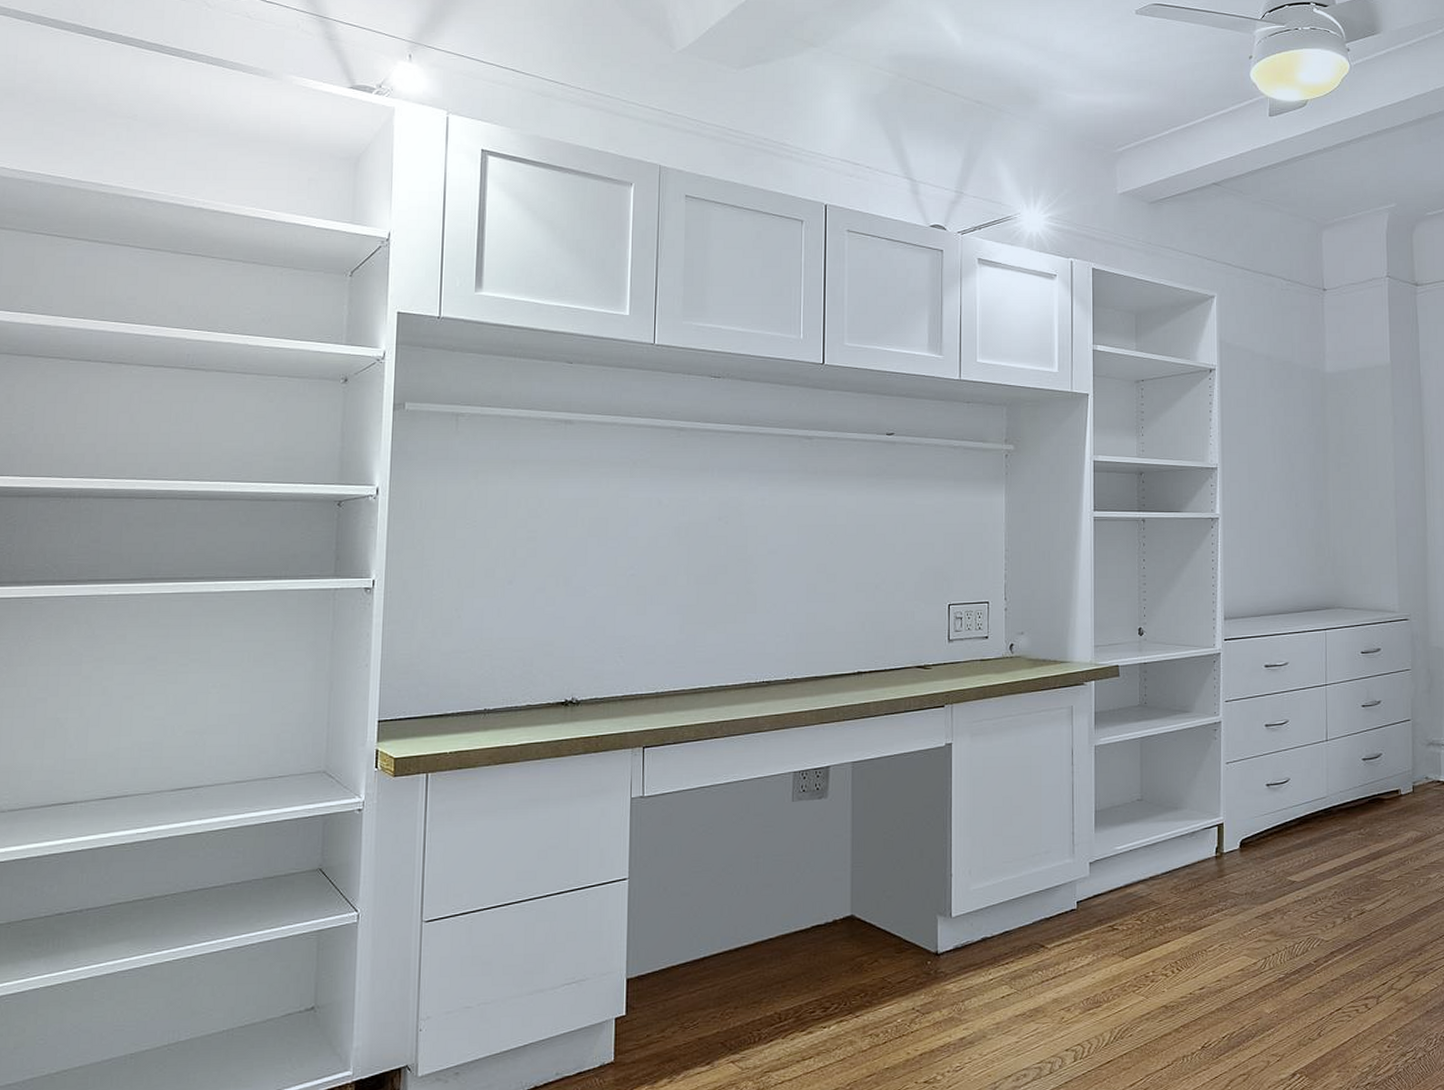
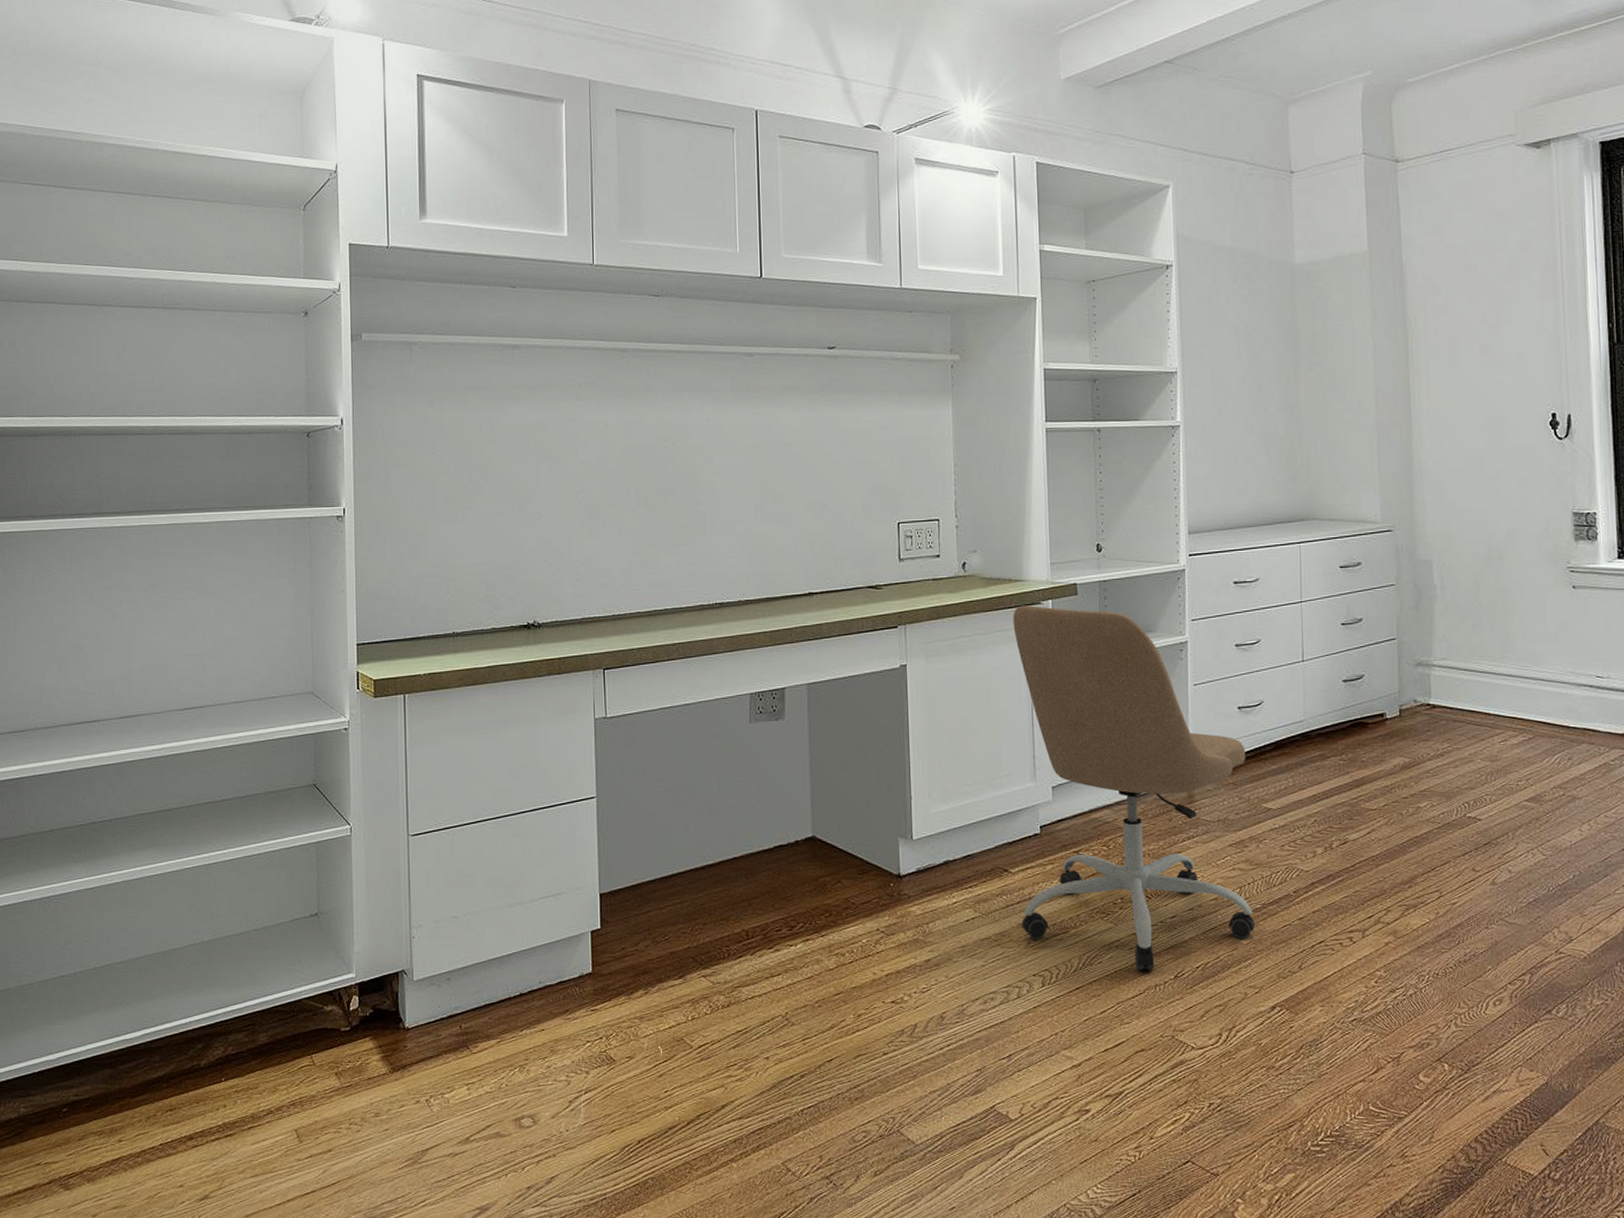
office chair: none [1056,686,1279,1043] -> present [1013,605,1256,971]

